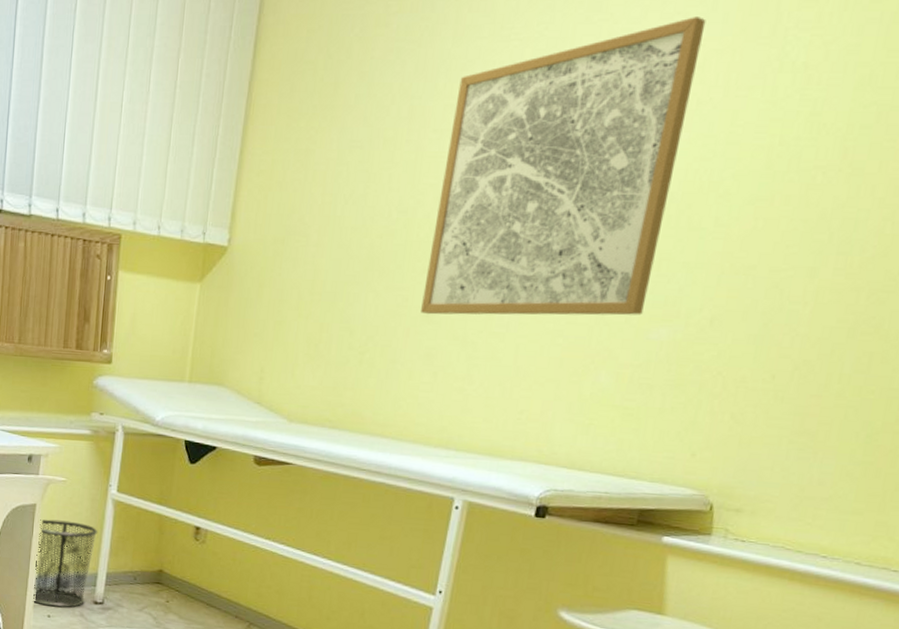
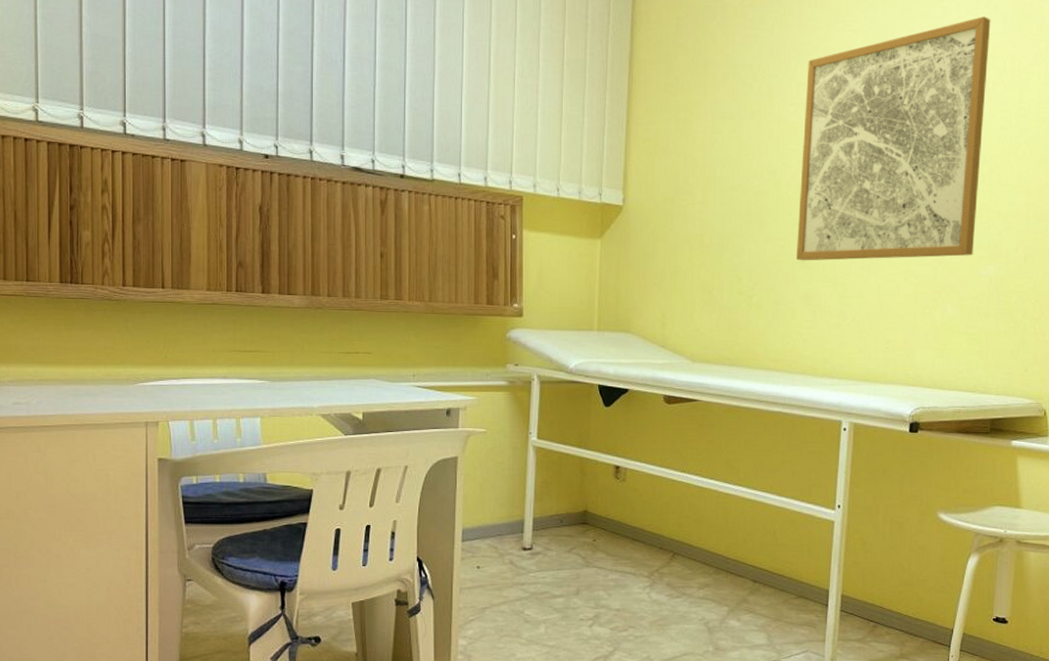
waste bin: present [32,519,98,608] -> none [460,471,522,557]

